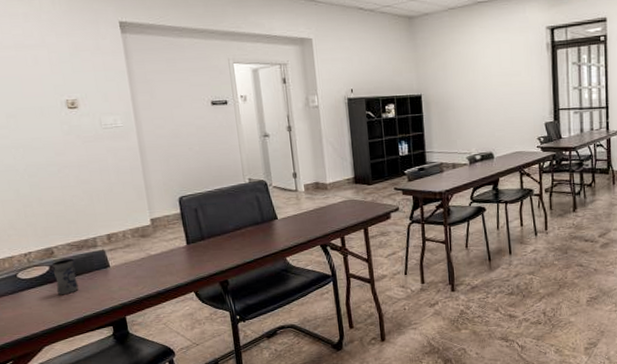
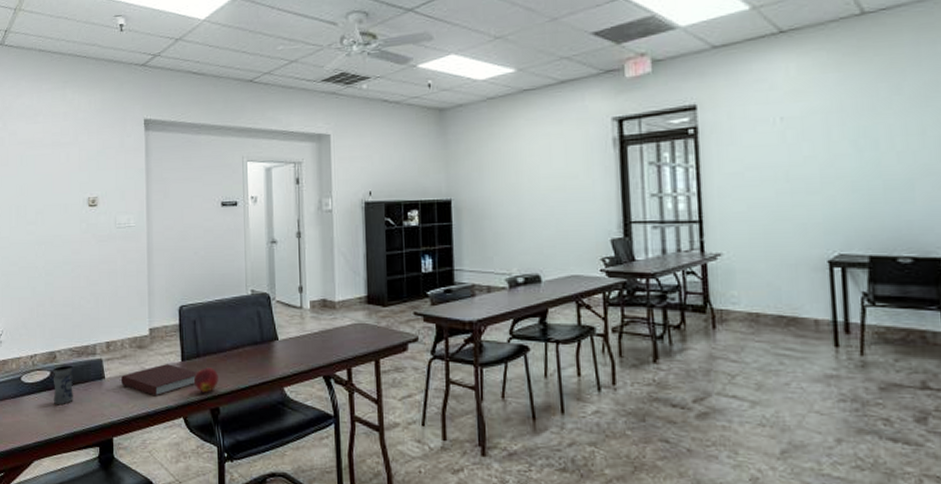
notebook: none [127,248,204,277] -> present [121,364,198,397]
apple: none [200,247,225,269] -> present [193,367,218,393]

